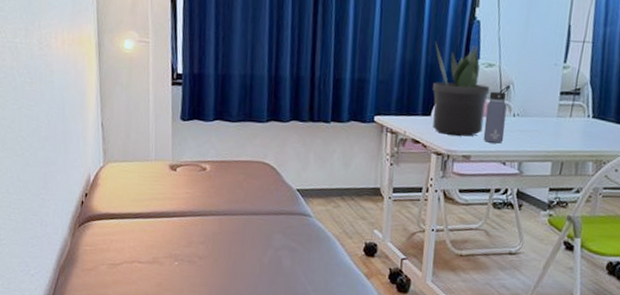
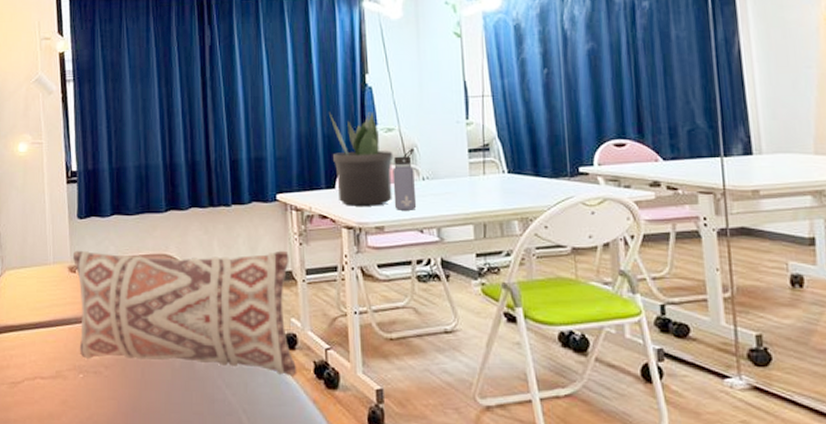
pillow: none [174,150,379,280] -> present [72,250,297,377]

